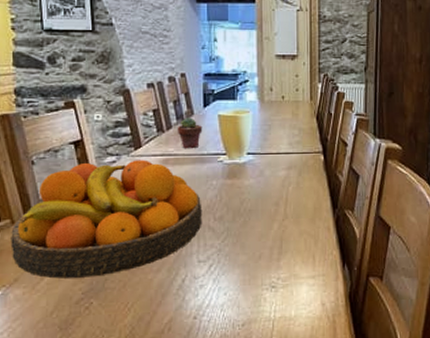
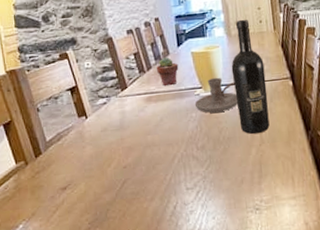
fruit bowl: present [10,159,202,279] -> none [26,99,187,211]
candle holder: none [216,144,265,182] -> present [194,77,239,113]
wine bottle: none [260,85,296,207] -> present [231,19,270,134]

